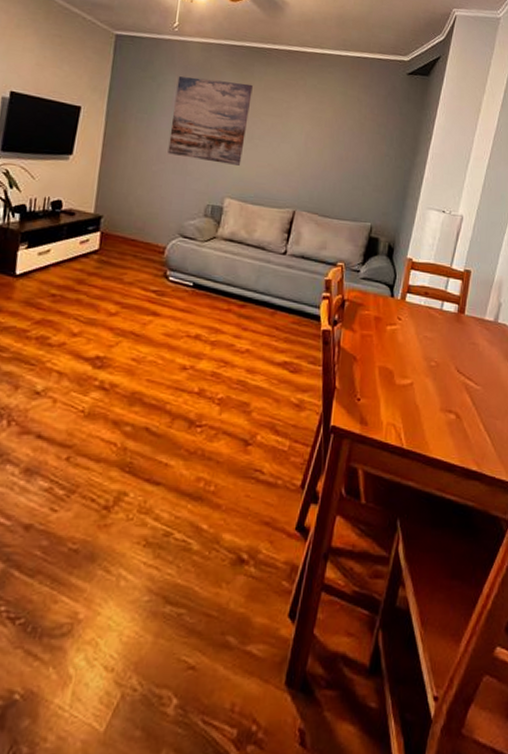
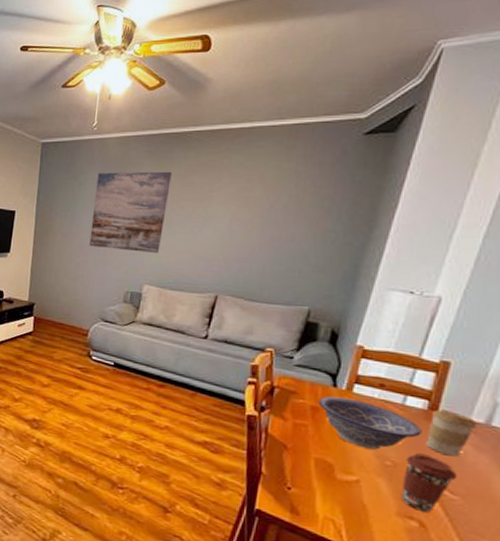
decorative bowl: none [380,306,455,353] -> present [318,396,422,450]
coffee cup: none [442,353,479,404] -> present [400,454,457,513]
coffee cup: none [458,312,490,352] -> present [426,409,478,457]

